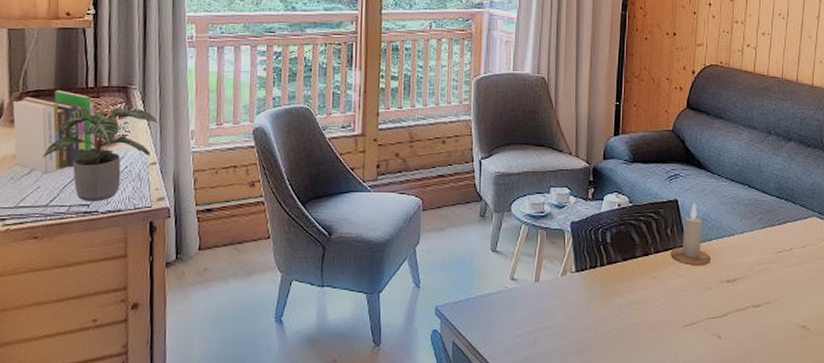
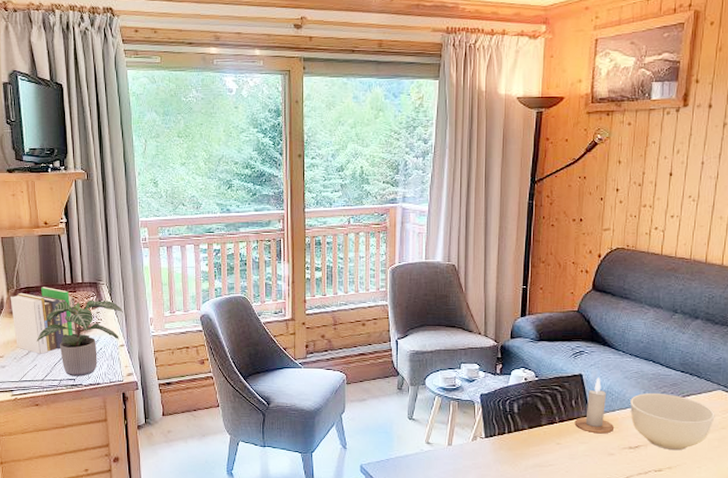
bowl: none [727,221,811,284] -> present [630,393,715,451]

